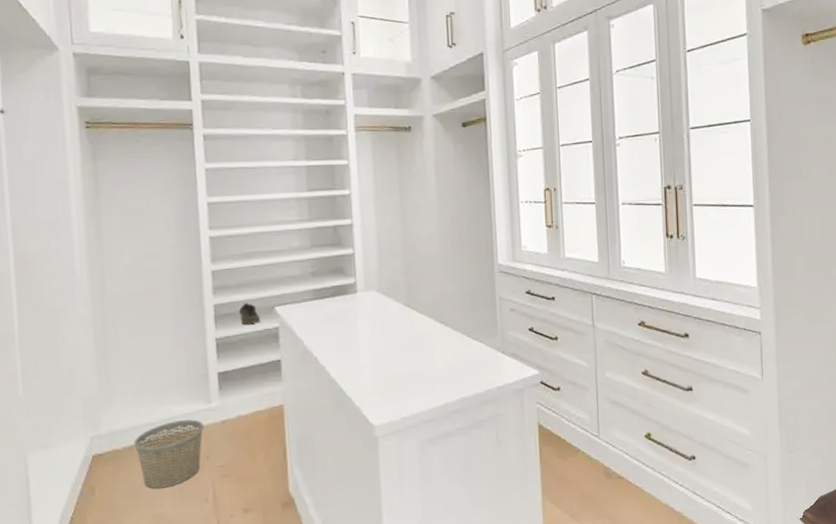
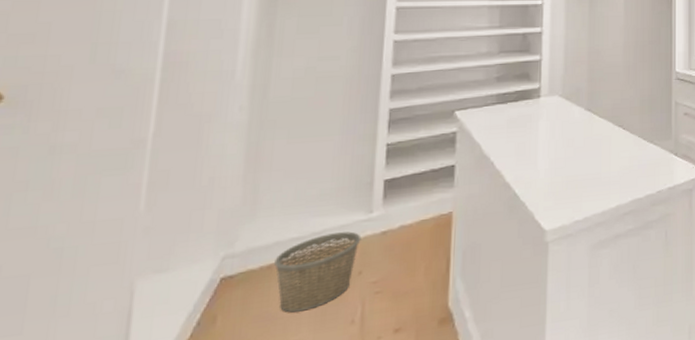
shoe: present [239,302,260,324] -> none [416,107,438,129]

